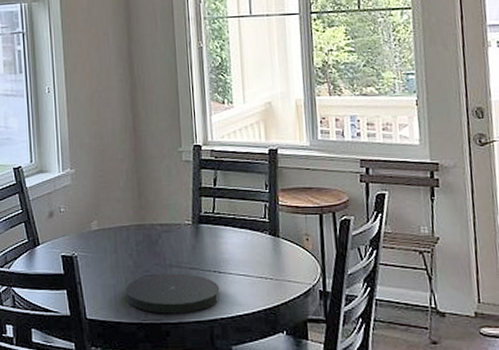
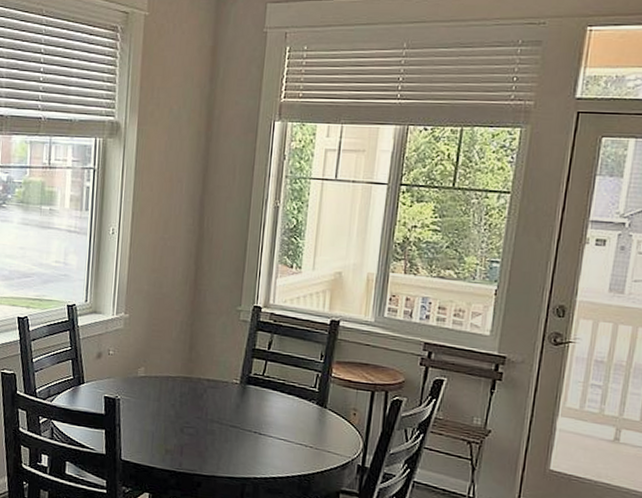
plate: present [125,273,220,314] -> none [162,427,258,468]

